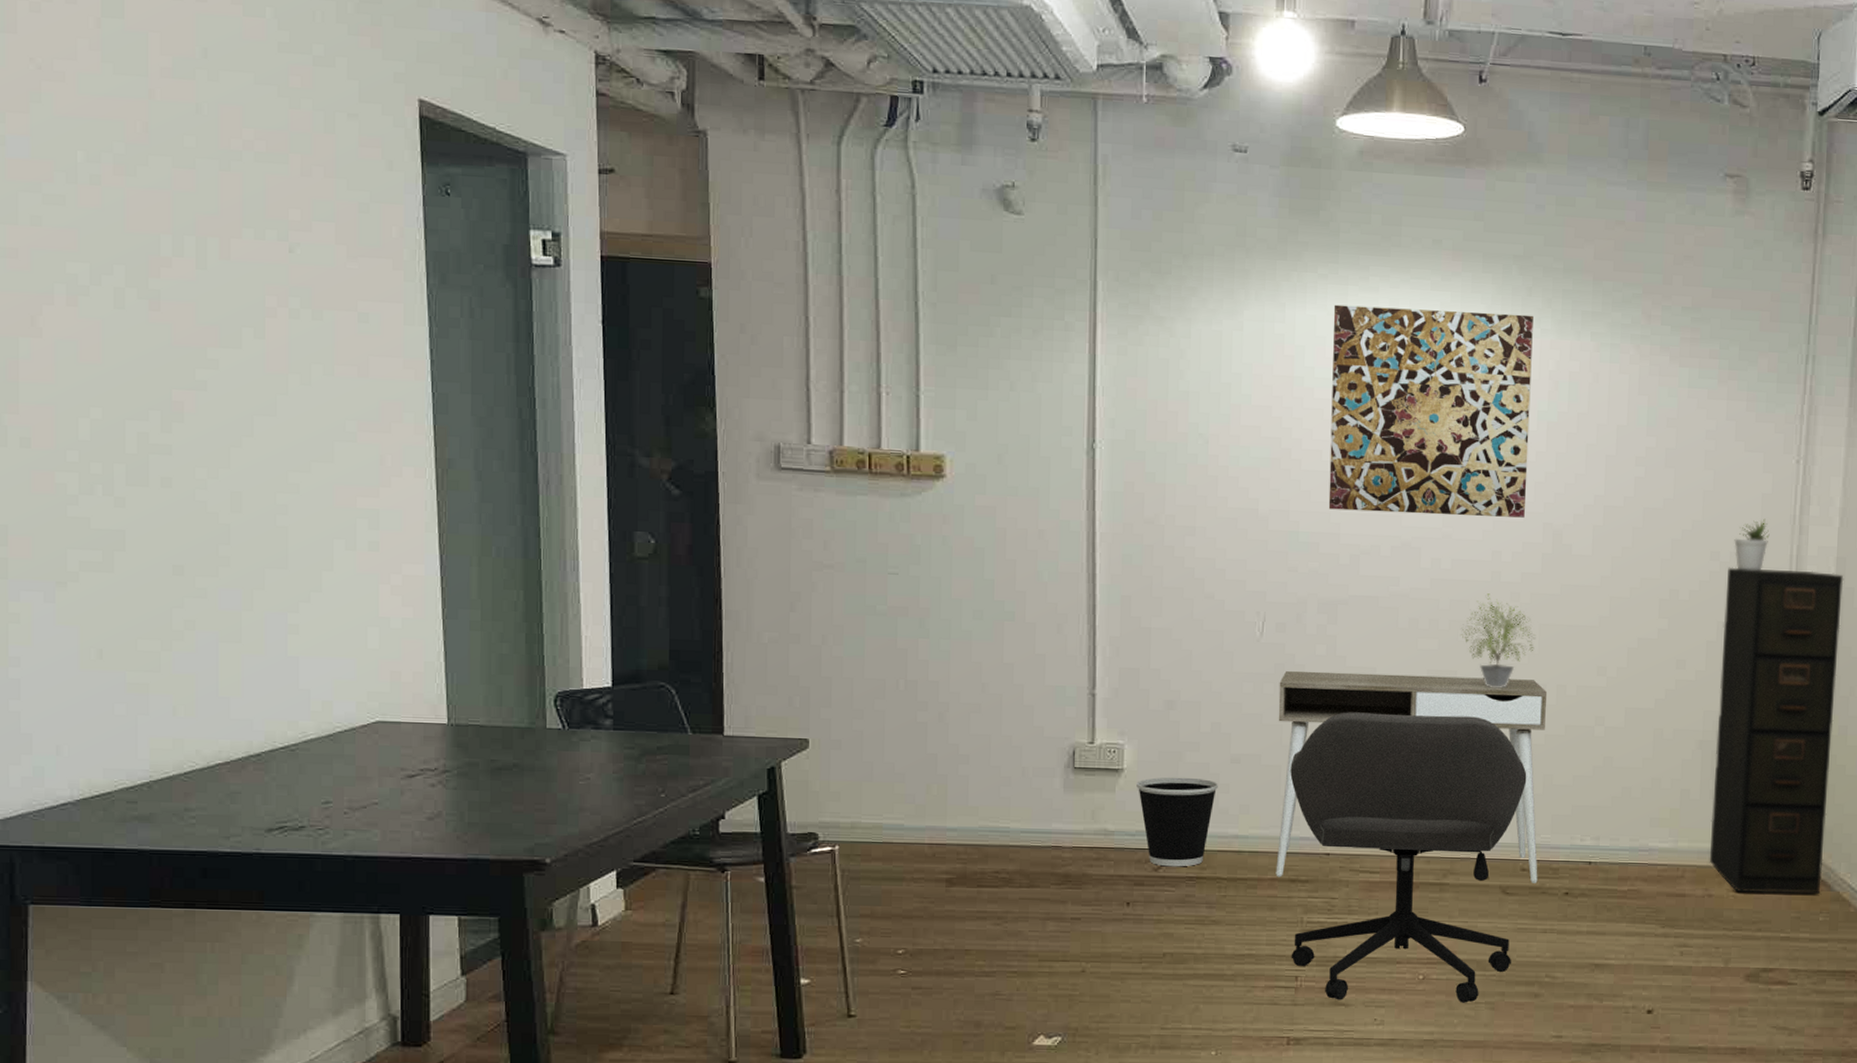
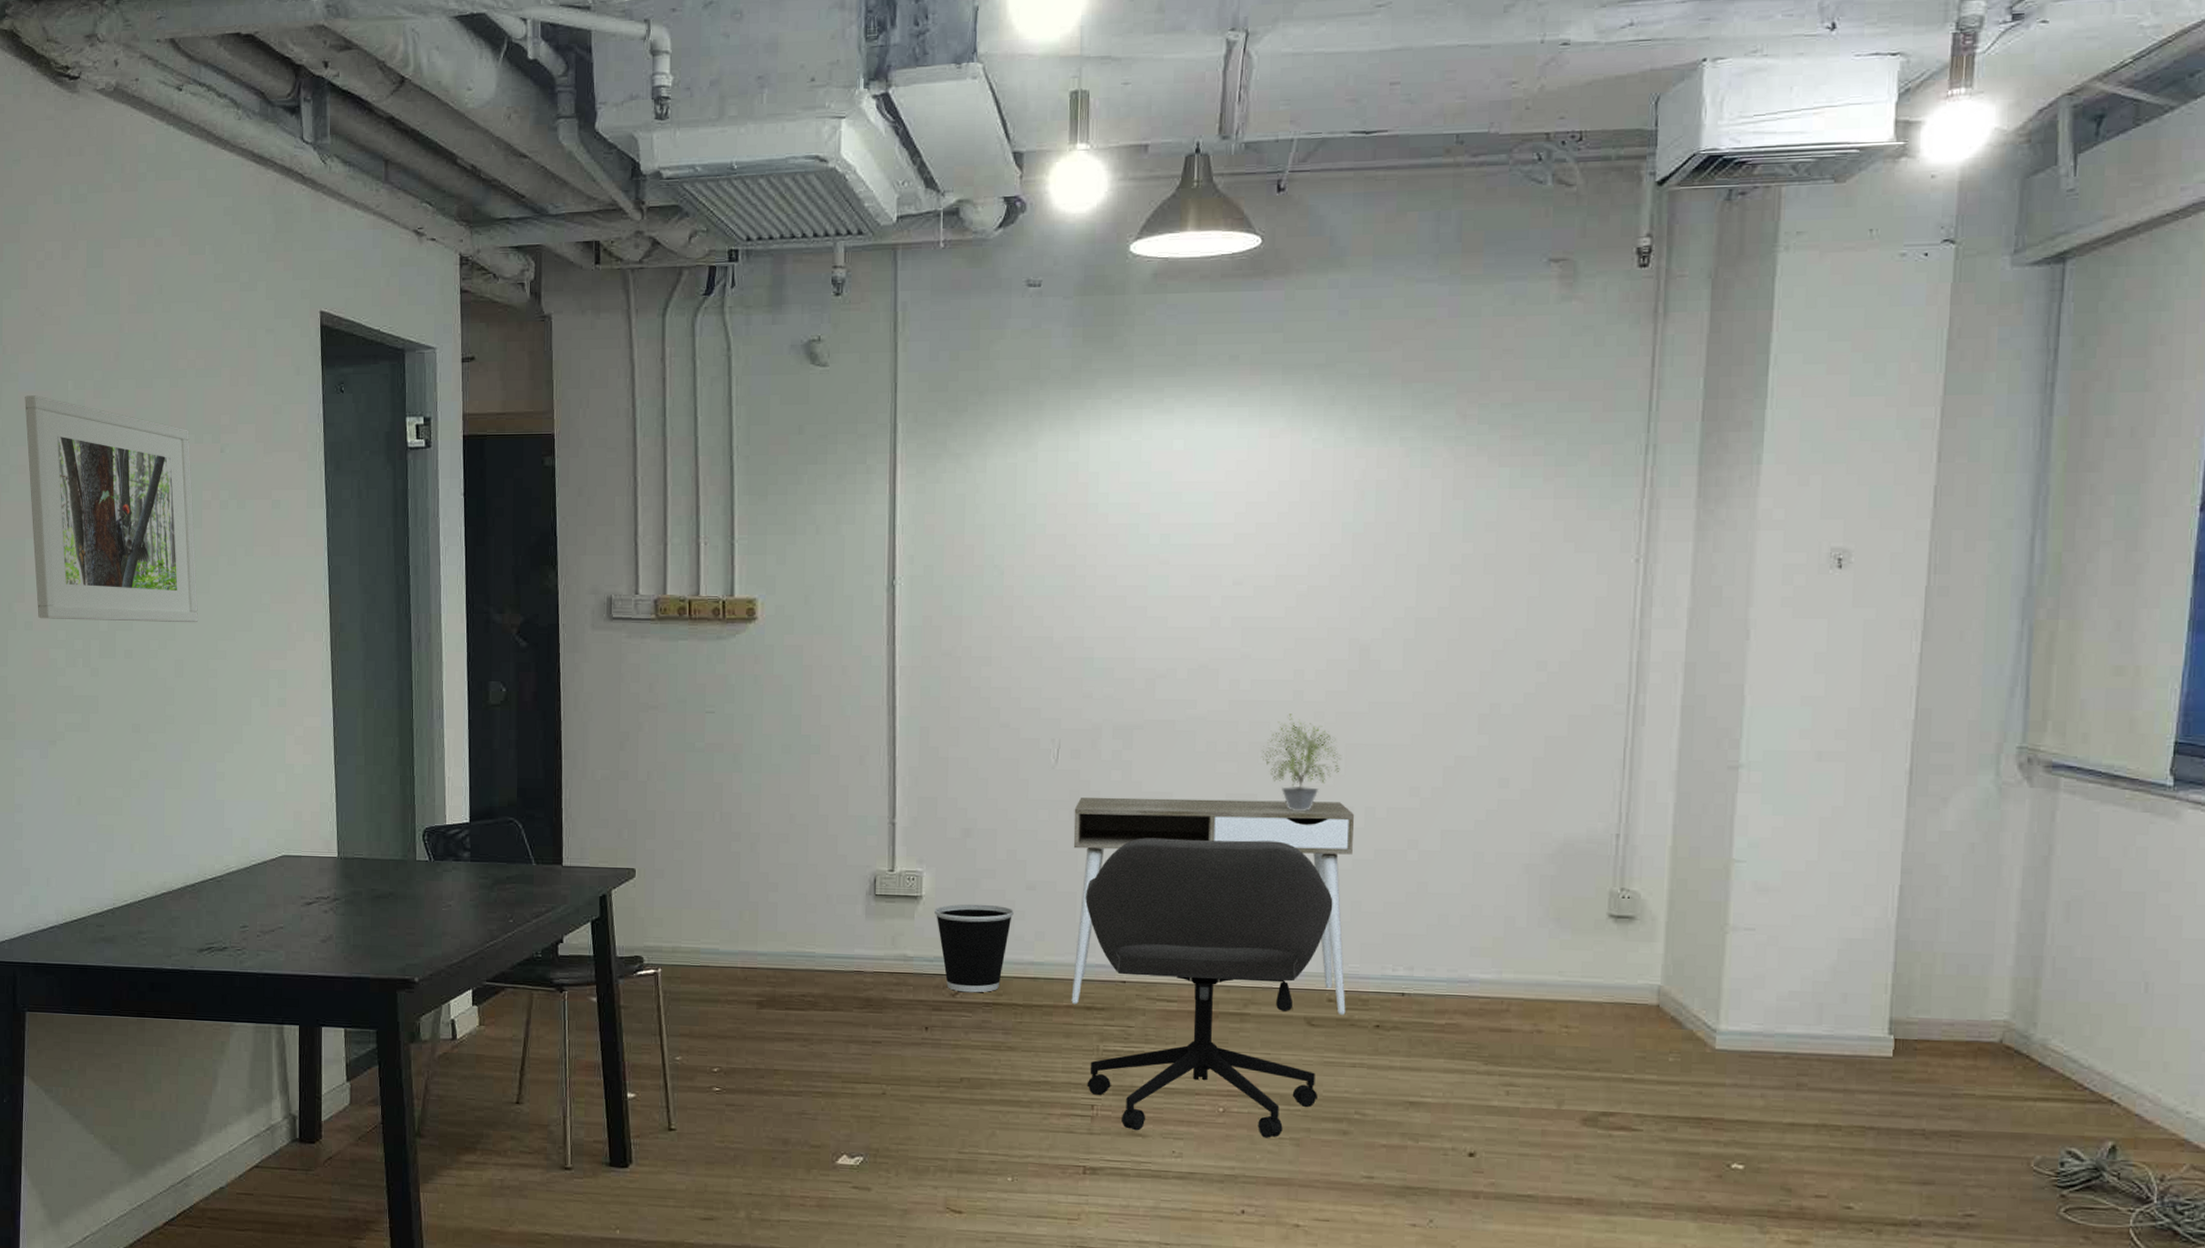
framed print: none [15,164,262,450] -> present [25,395,199,623]
wall art: present [1328,304,1534,518] -> none [1123,424,1337,635]
filing cabinet: present [1709,567,1844,894] -> none [1538,677,1694,1032]
potted plant: present [1734,518,1770,572] -> none [1563,623,1605,681]

